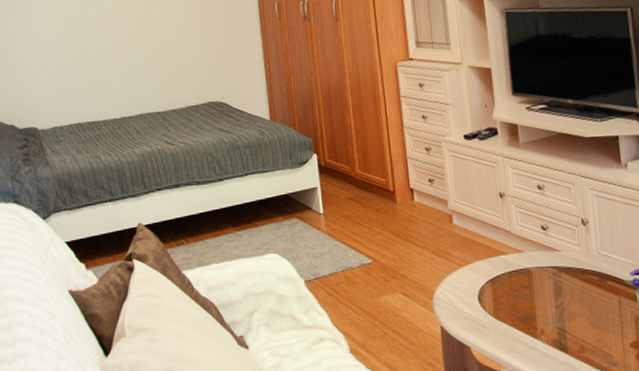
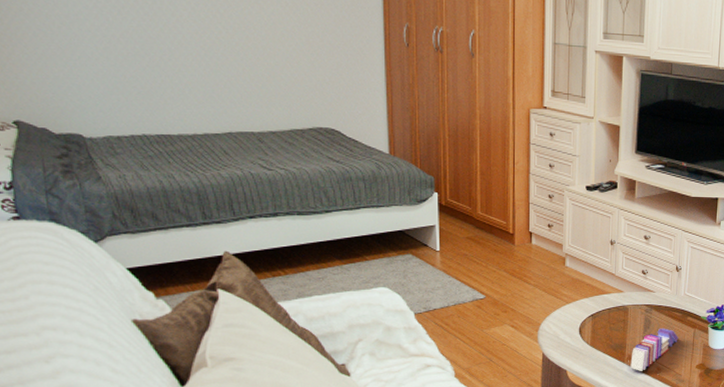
books: none [544,295,600,350] -> present [630,328,678,371]

